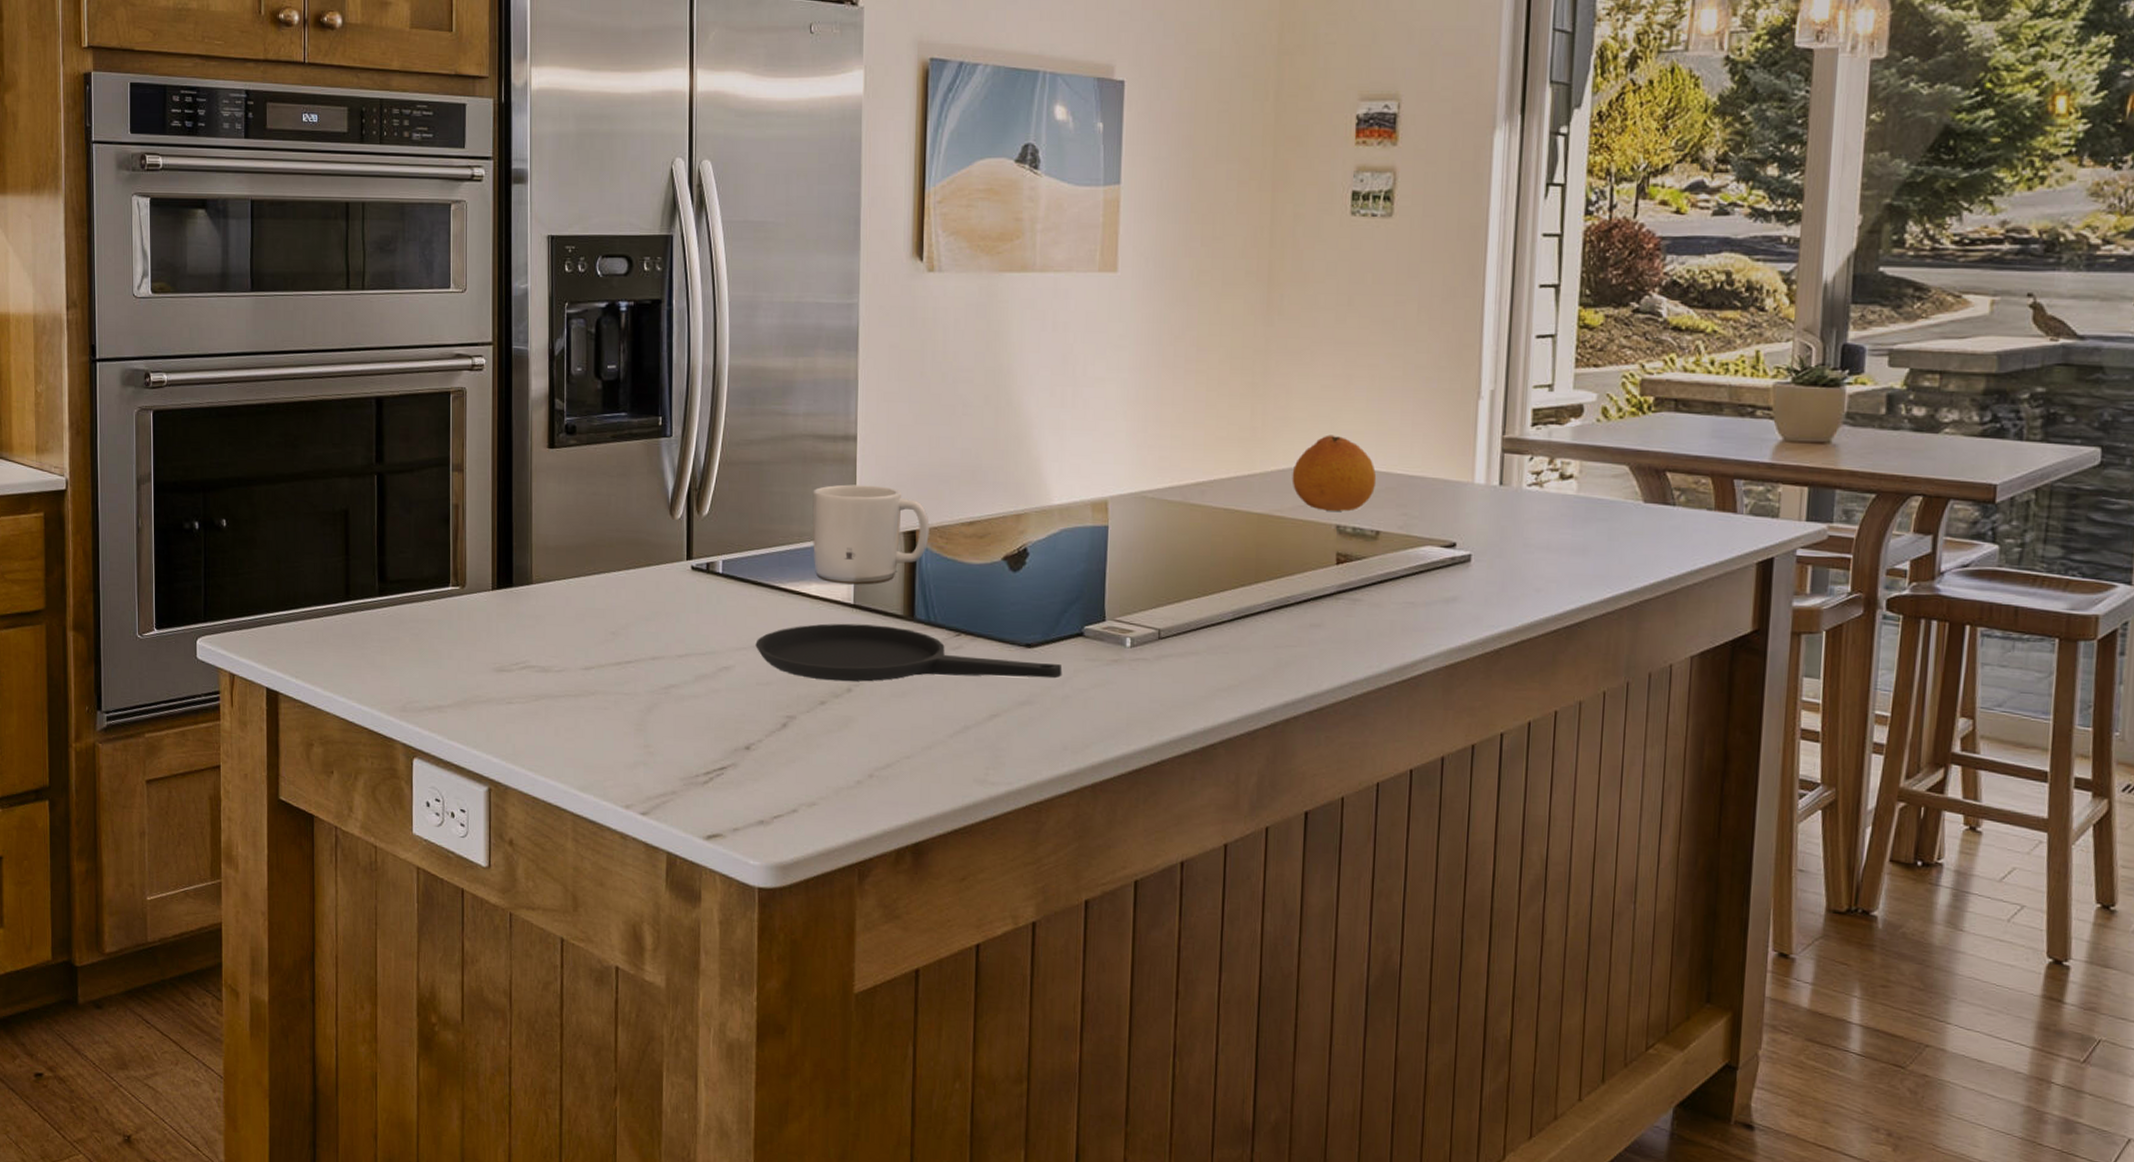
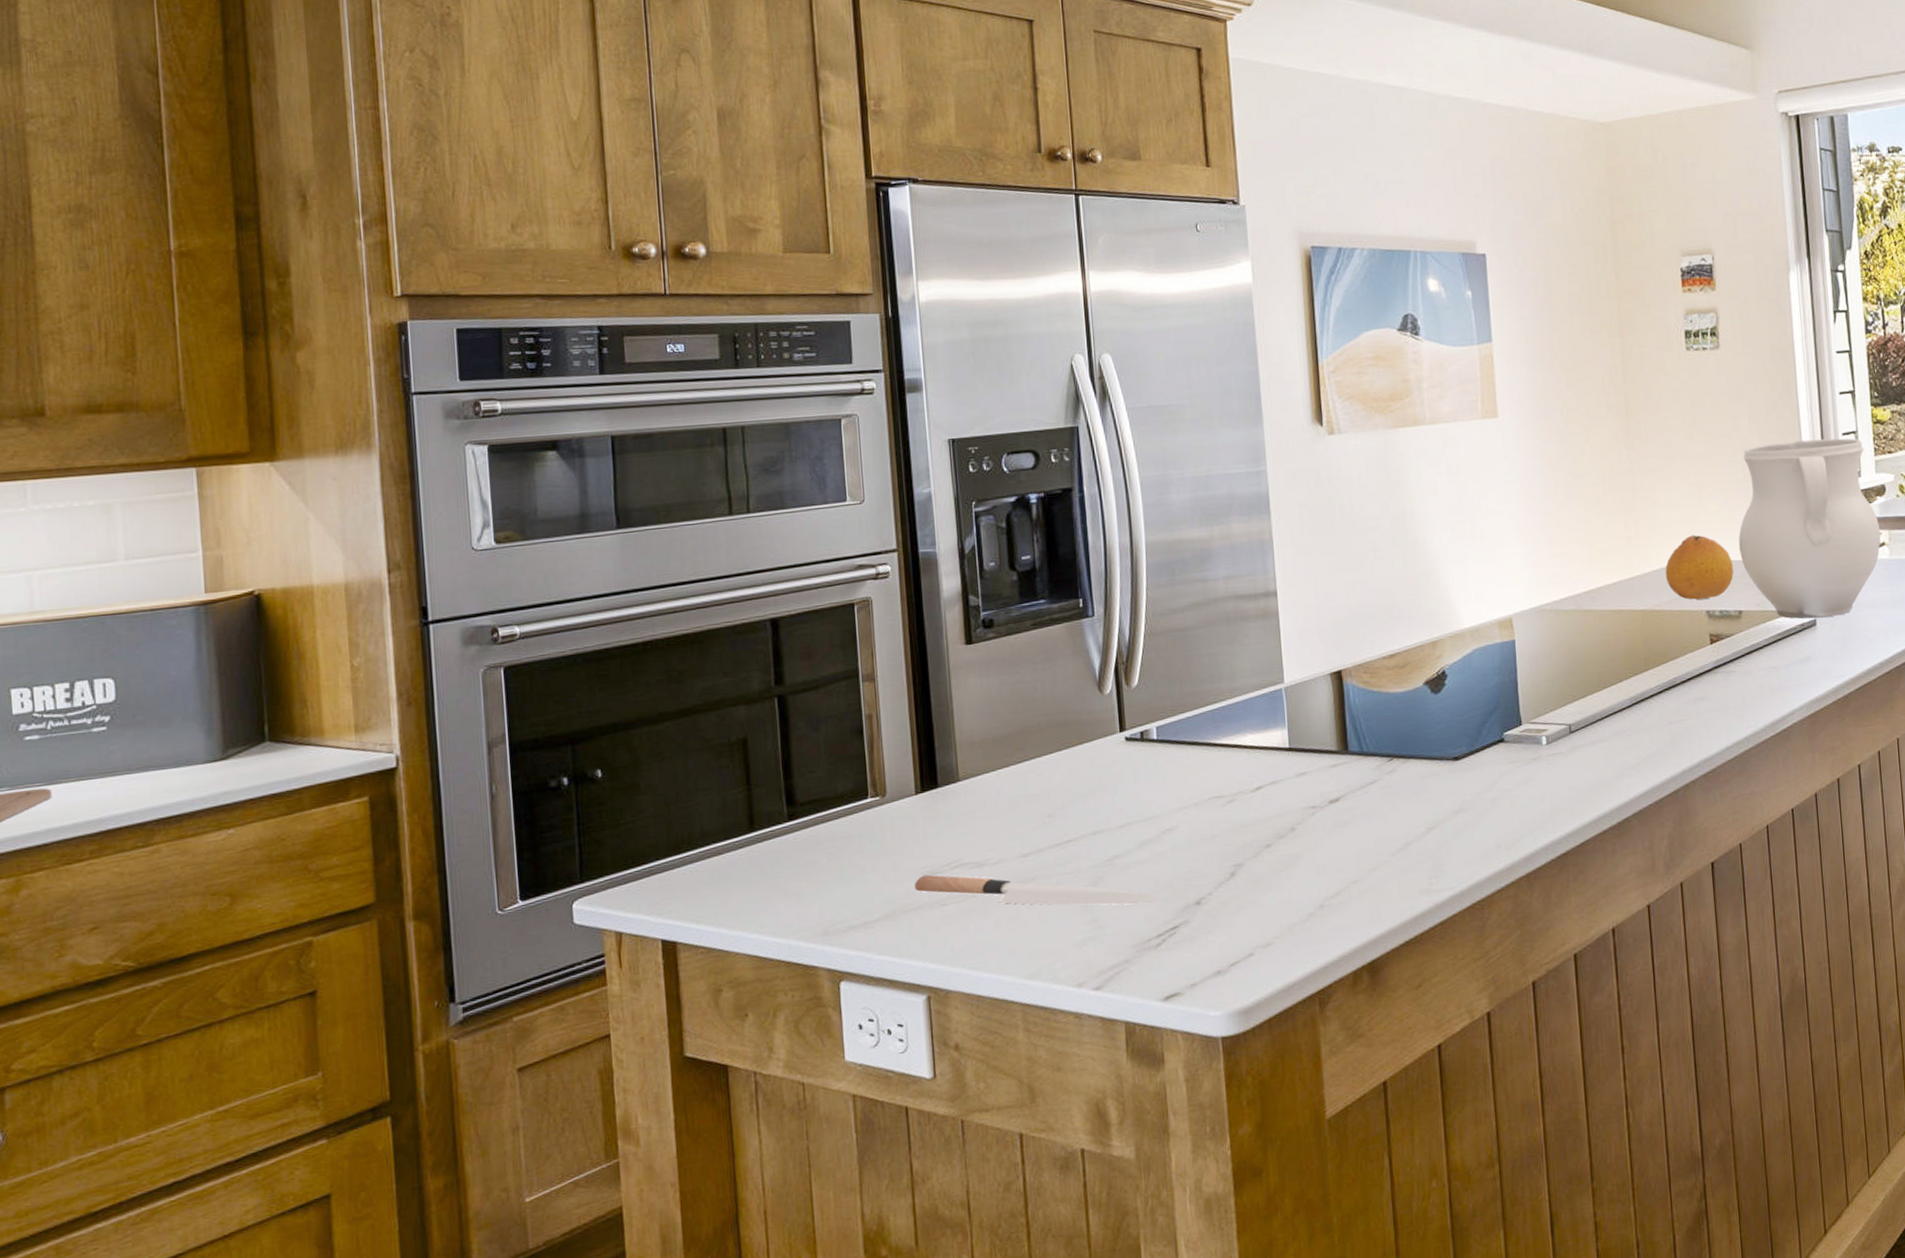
kitchen knife: none [485,670,714,740] -> present [915,874,1164,905]
frying pan: present [755,623,1063,682] -> none [1196,762,1489,825]
mug: present [812,484,930,585] -> none [1239,634,1355,732]
ceramic jug: none [1386,338,1569,554] -> present [1738,438,1881,620]

